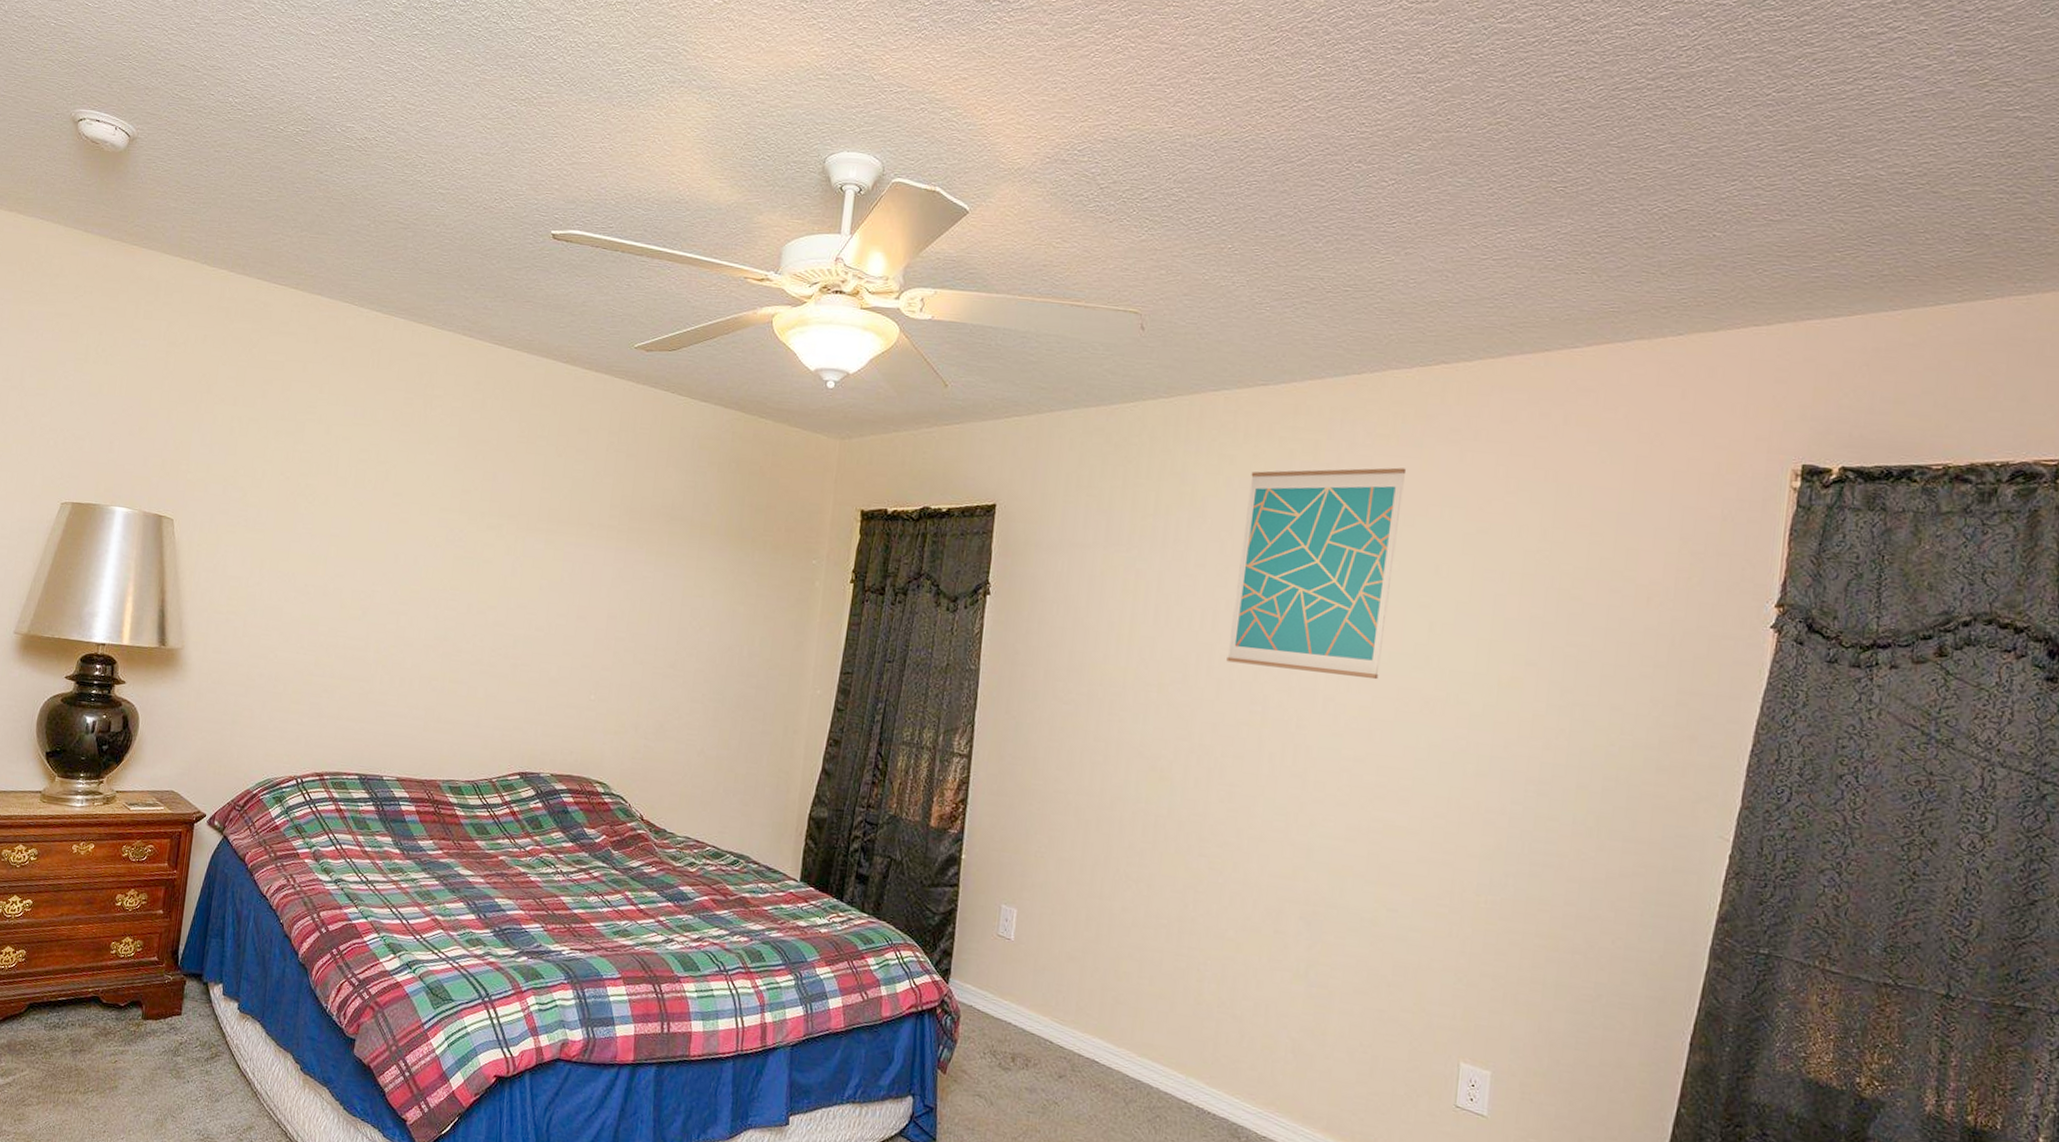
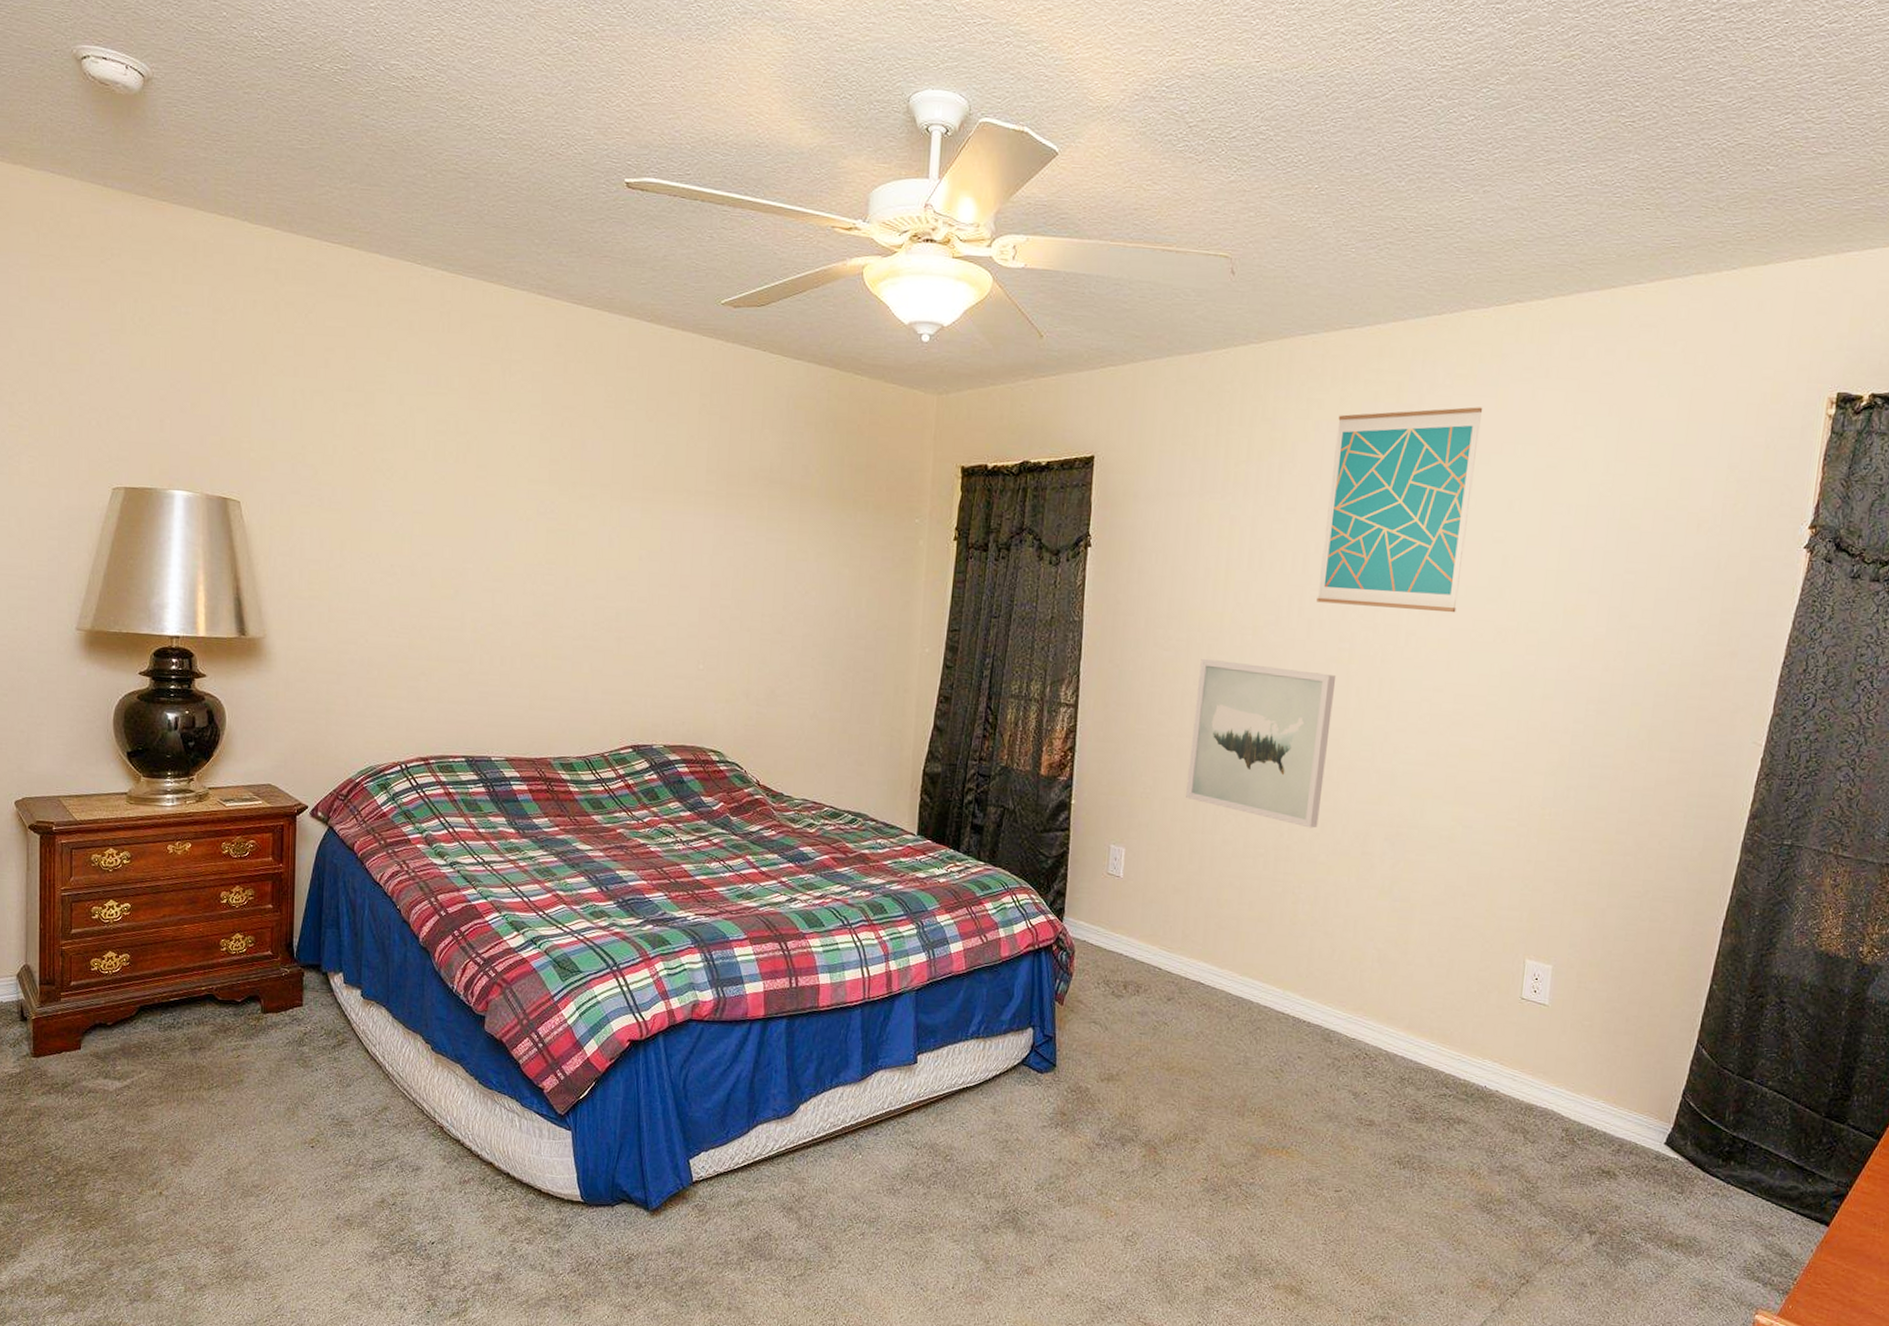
wall art: none [1083,715,1248,901] -> present [1186,659,1337,828]

